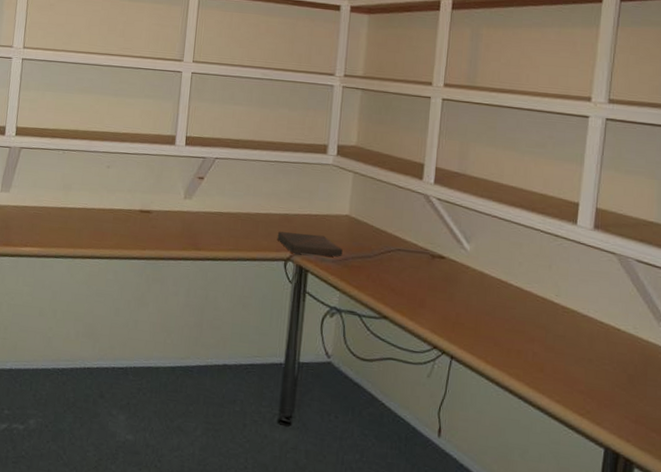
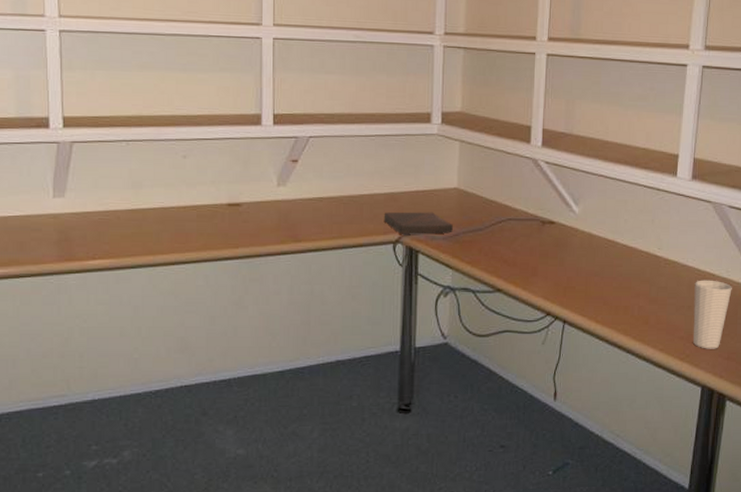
cup: none [594,333,641,410] -> present [693,280,732,349]

